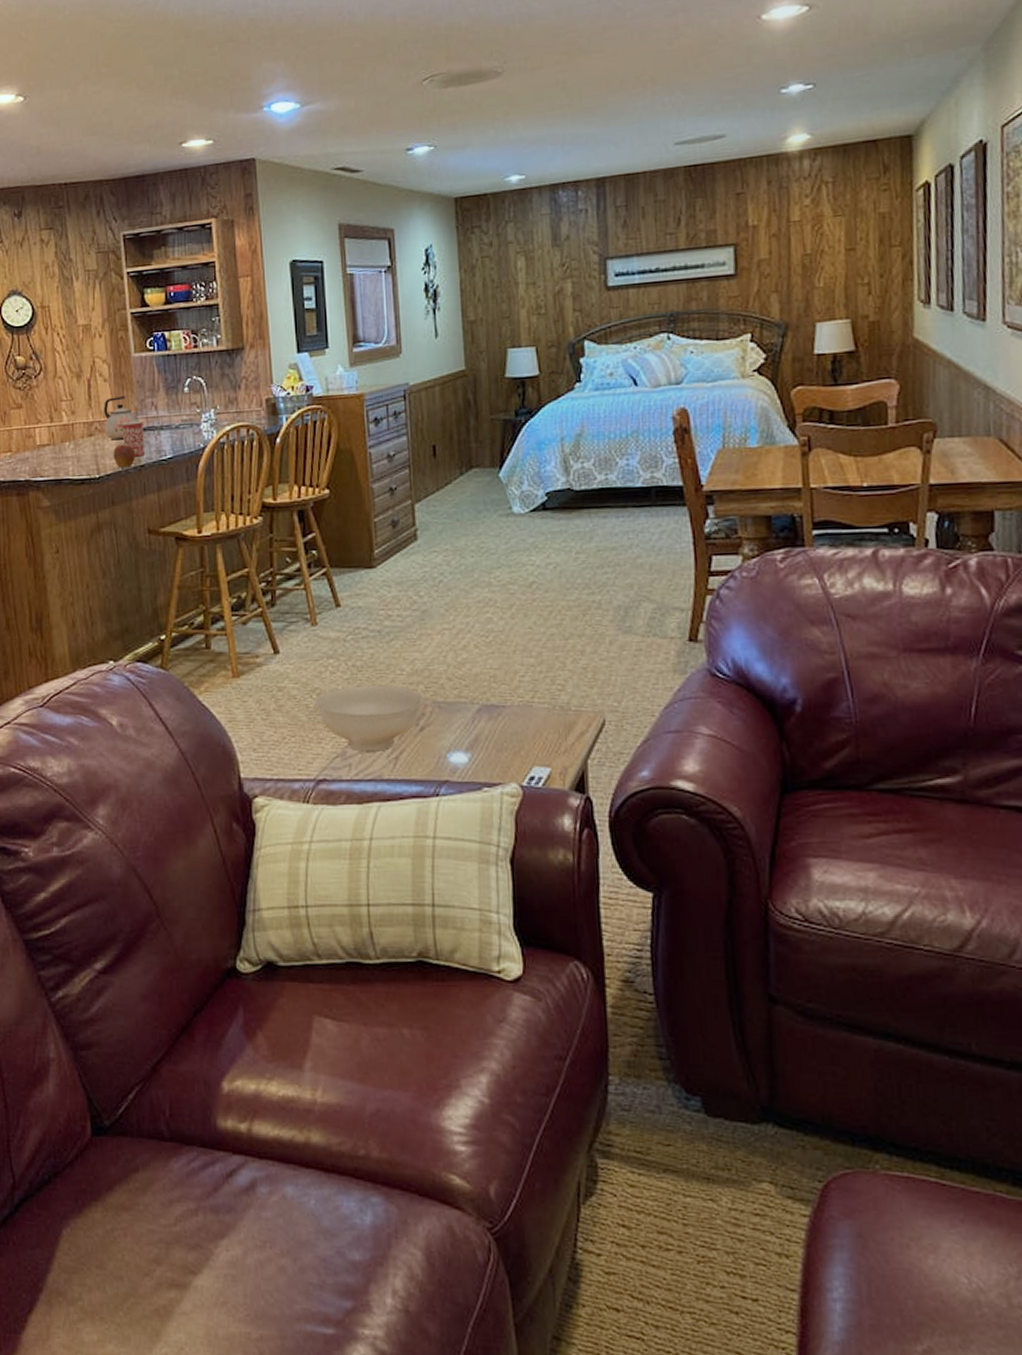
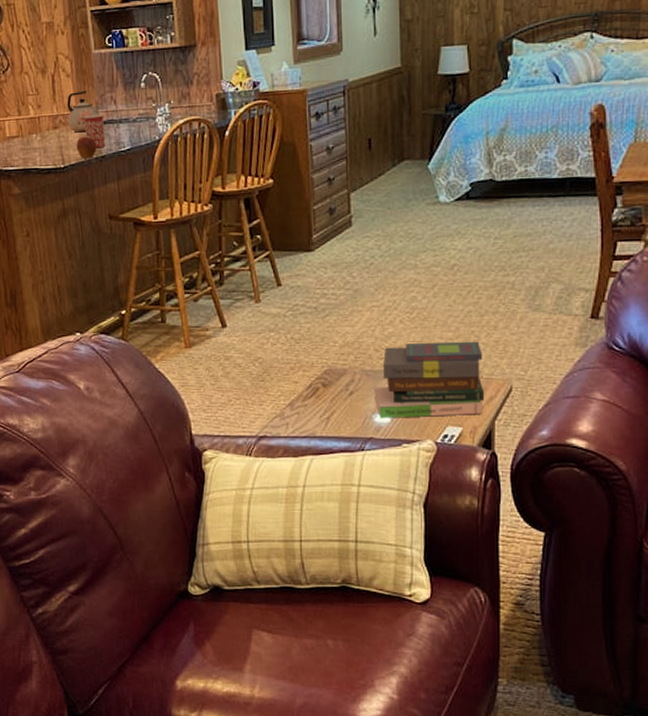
decorative bowl: present [315,685,424,752] -> none [258,355,353,413]
books: none [448,668,575,758] -> present [374,341,485,419]

